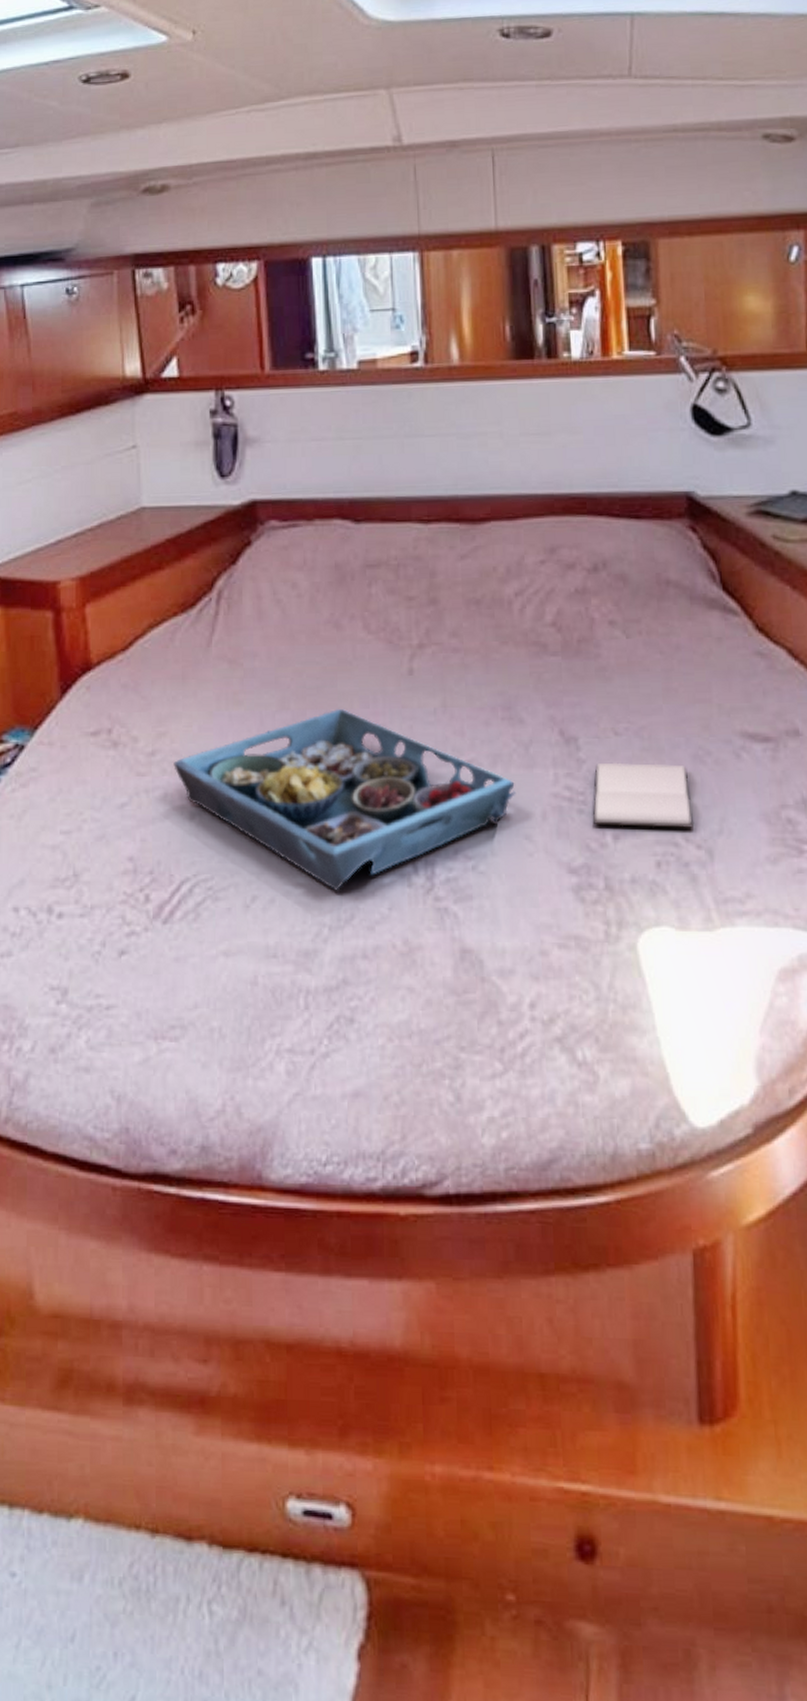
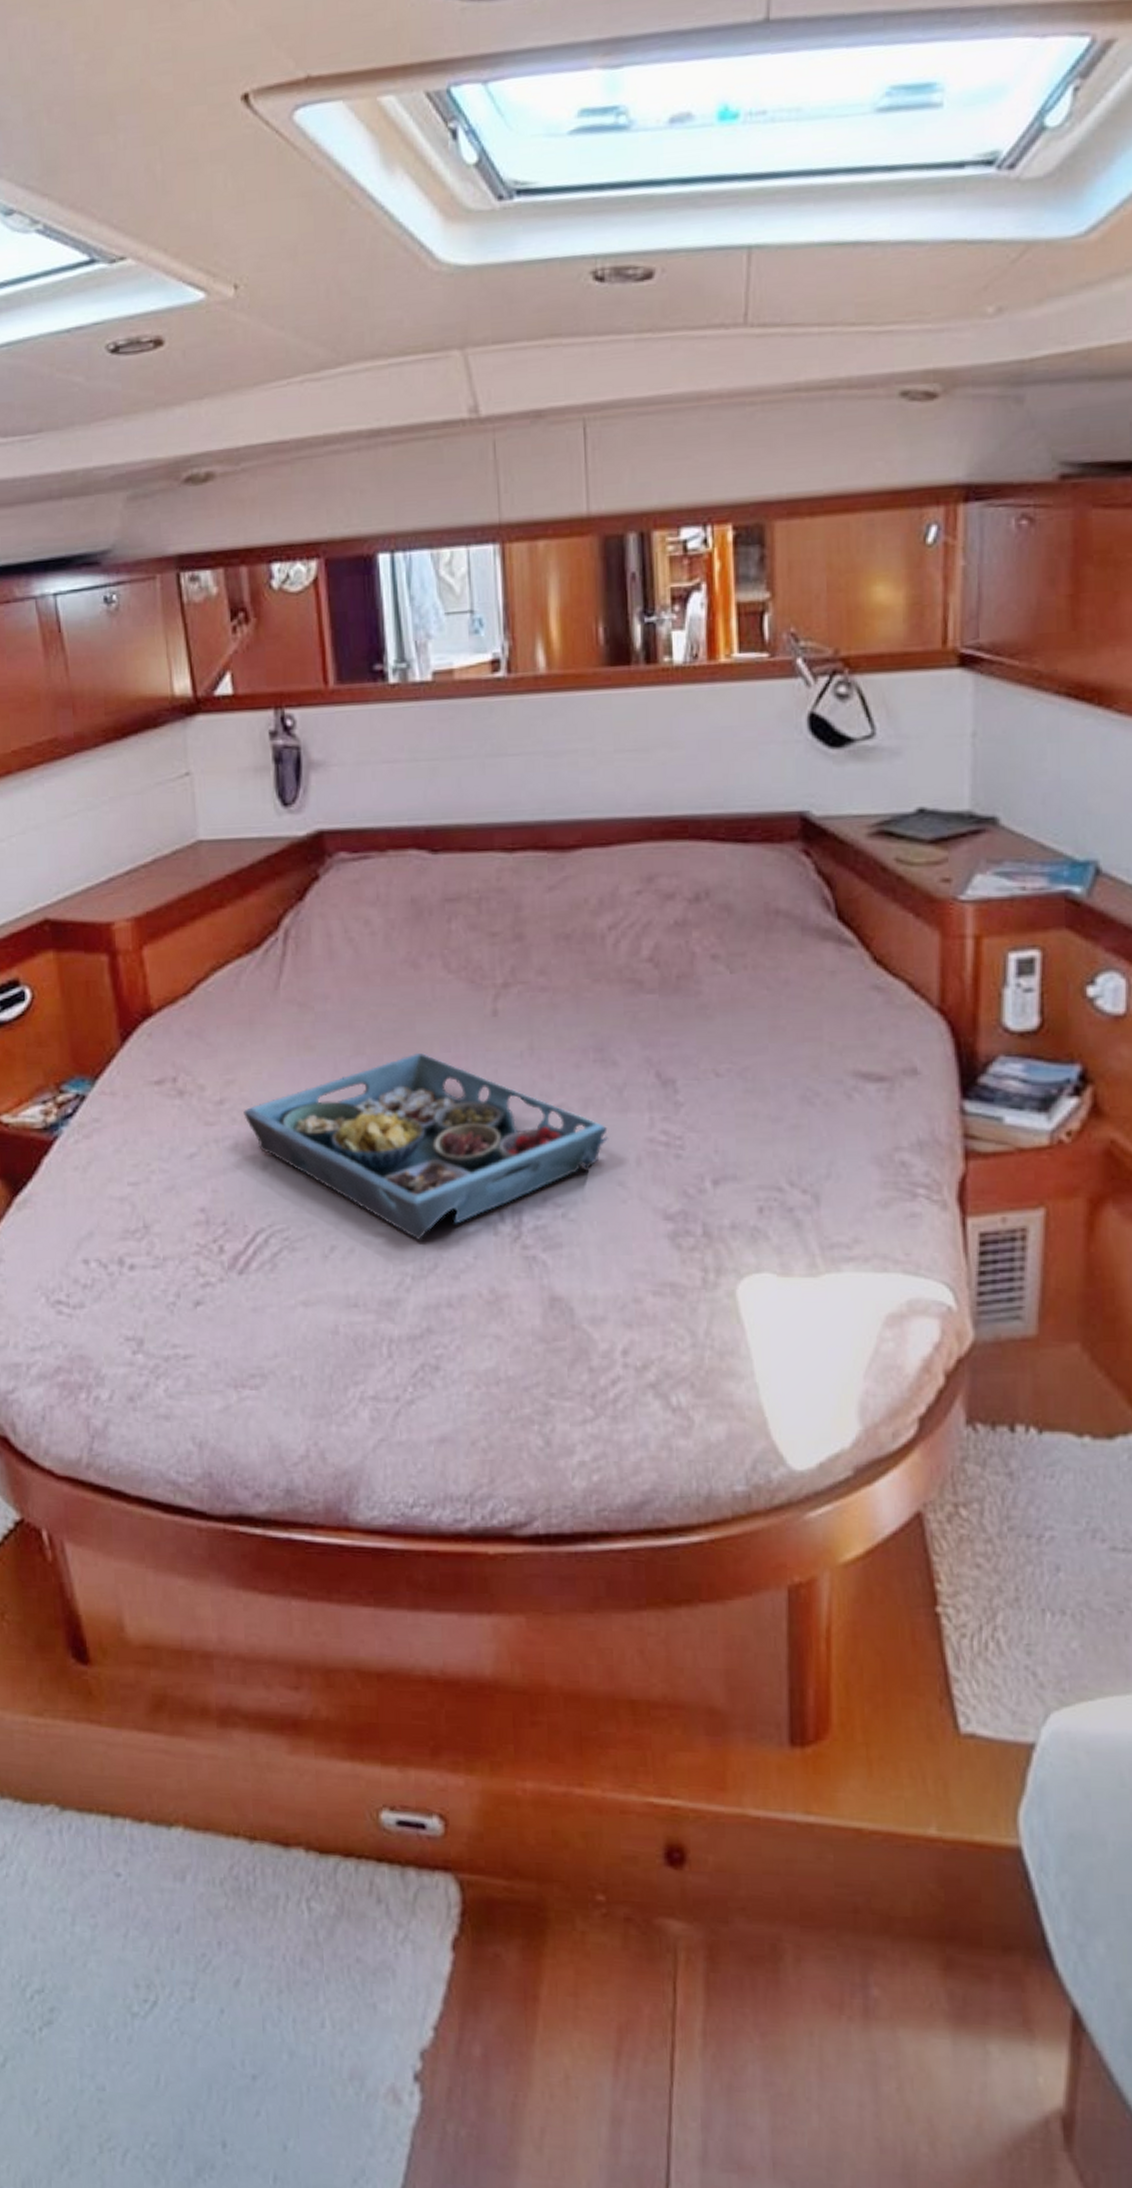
book: present [592,762,695,828] -> none [690,1105,800,1173]

